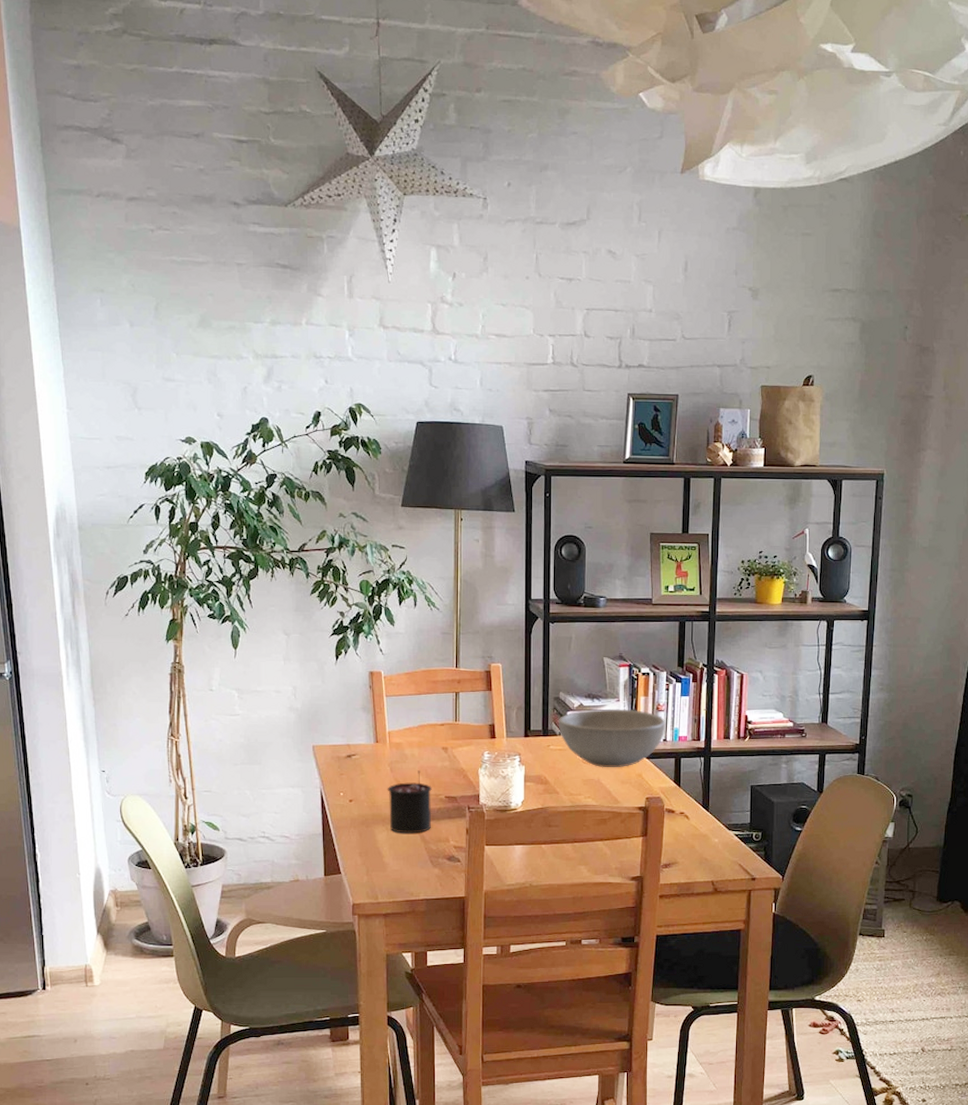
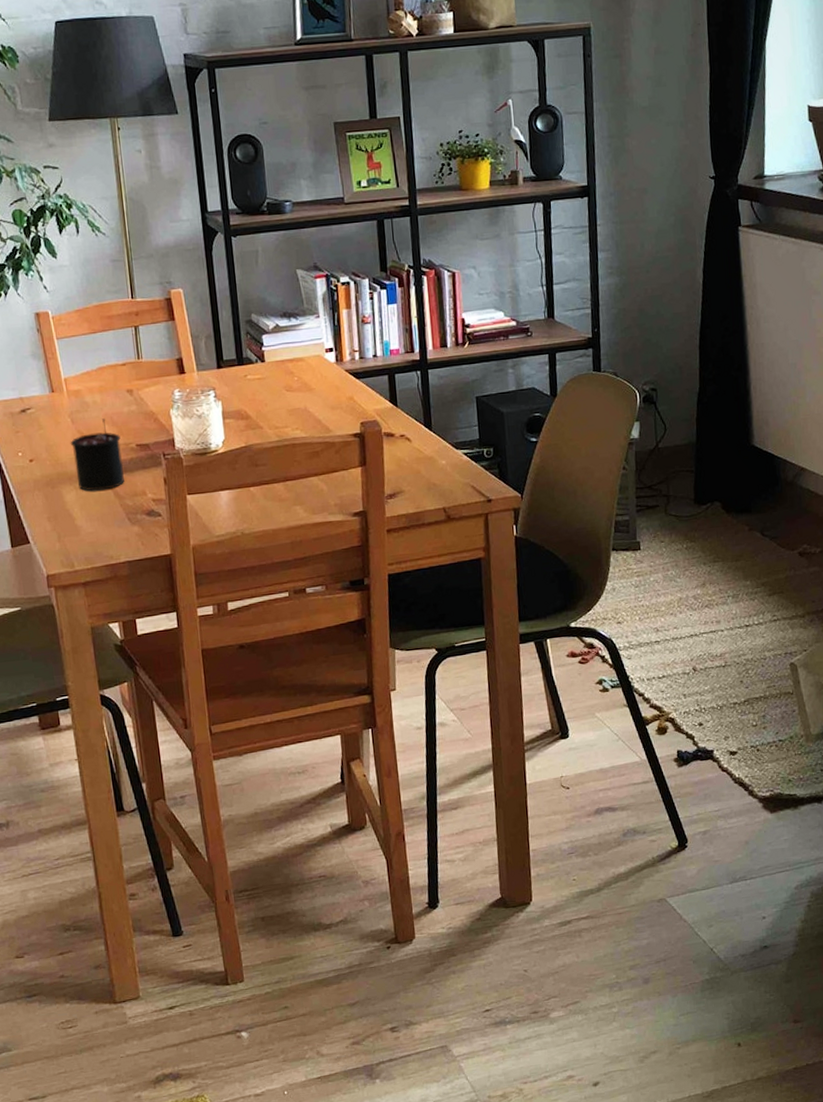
bowl: present [558,709,666,768] -> none [253,325,374,395]

